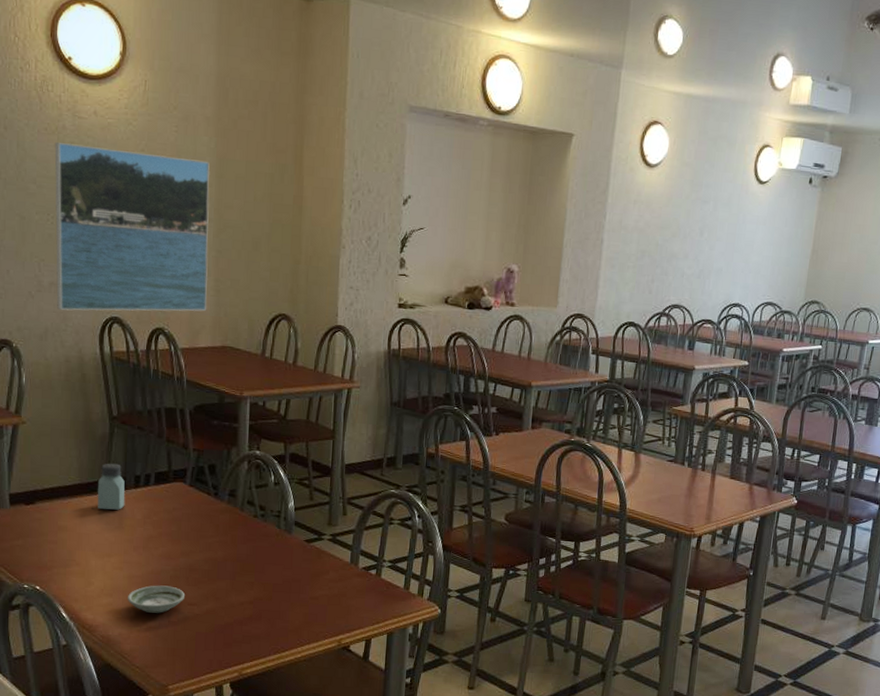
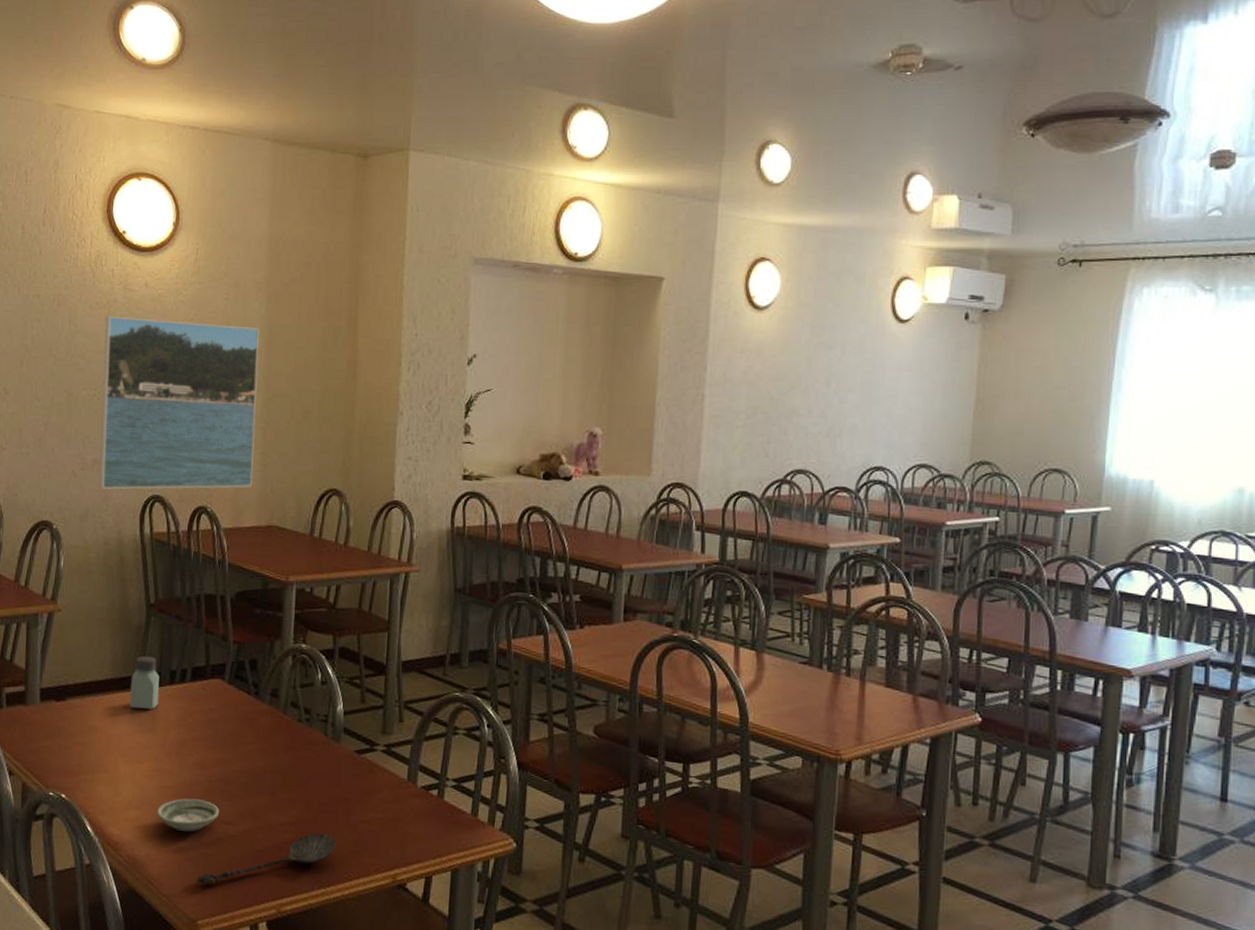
spoon: none [166,609,290,656] -> present [196,833,337,884]

